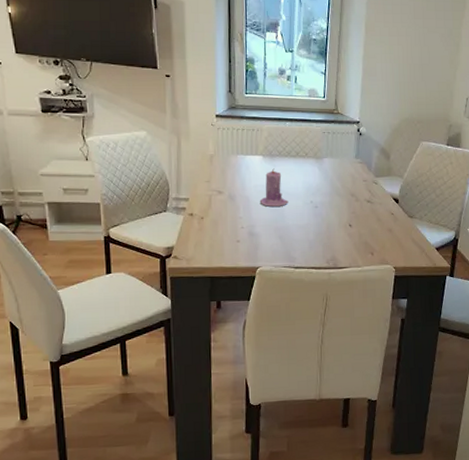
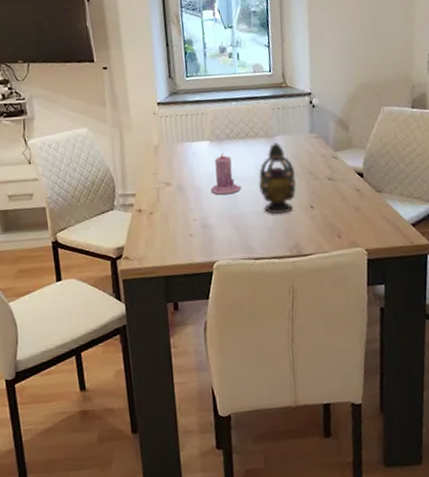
teapot: none [305,163,338,229] -> present [259,141,296,215]

